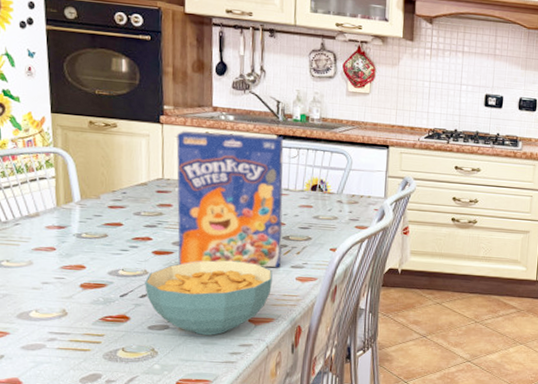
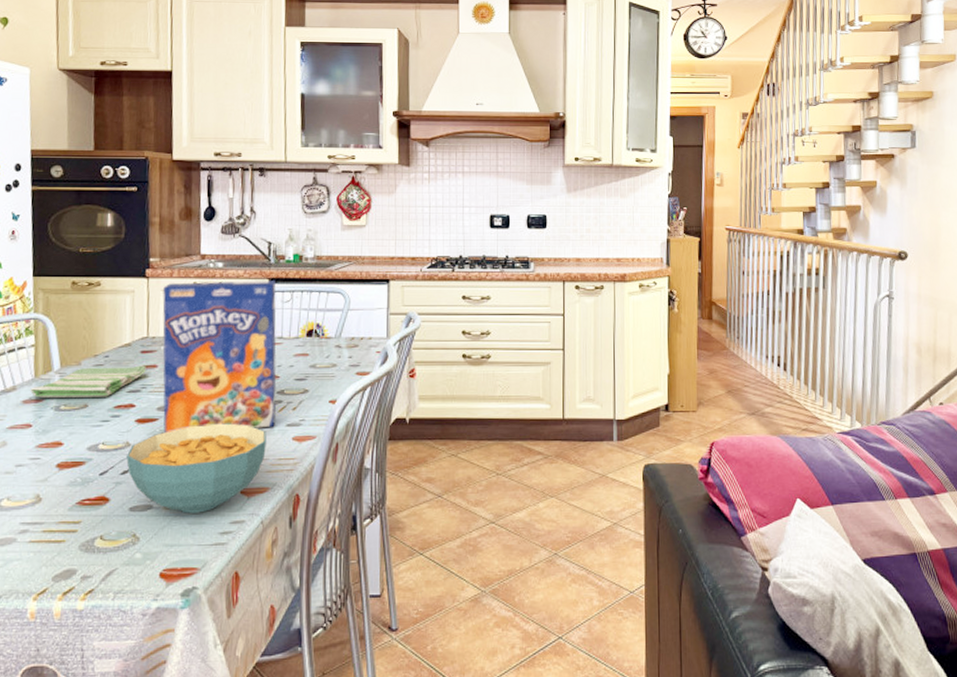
dish towel: none [53,201,162,229] -> present [30,365,146,398]

